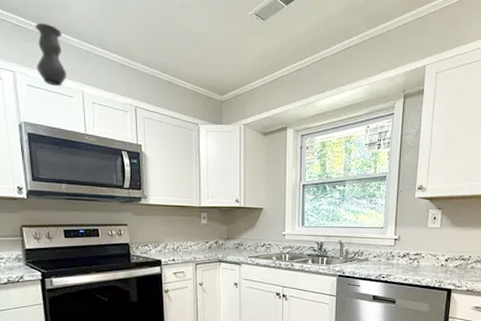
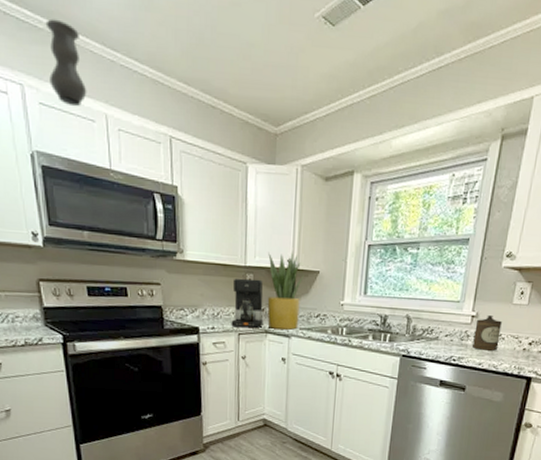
coffee maker: none [189,217,217,259] -> present [231,278,264,328]
planter: none [219,192,250,258] -> present [267,250,304,330]
canister: none [398,238,420,268] -> present [473,315,502,351]

